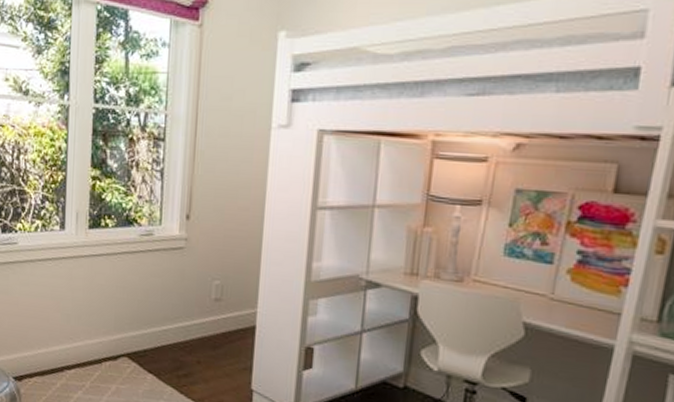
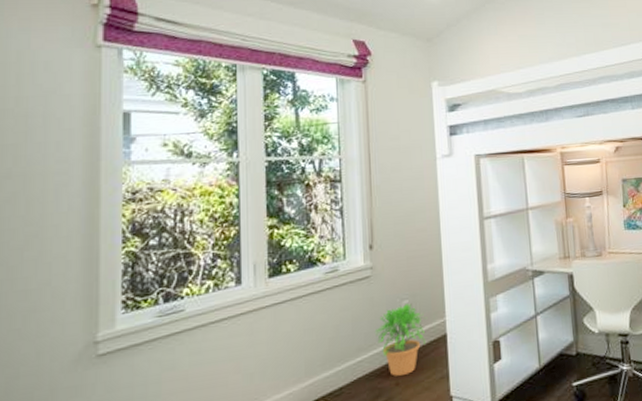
potted plant: none [182,284,235,356] -> present [374,303,426,376]

